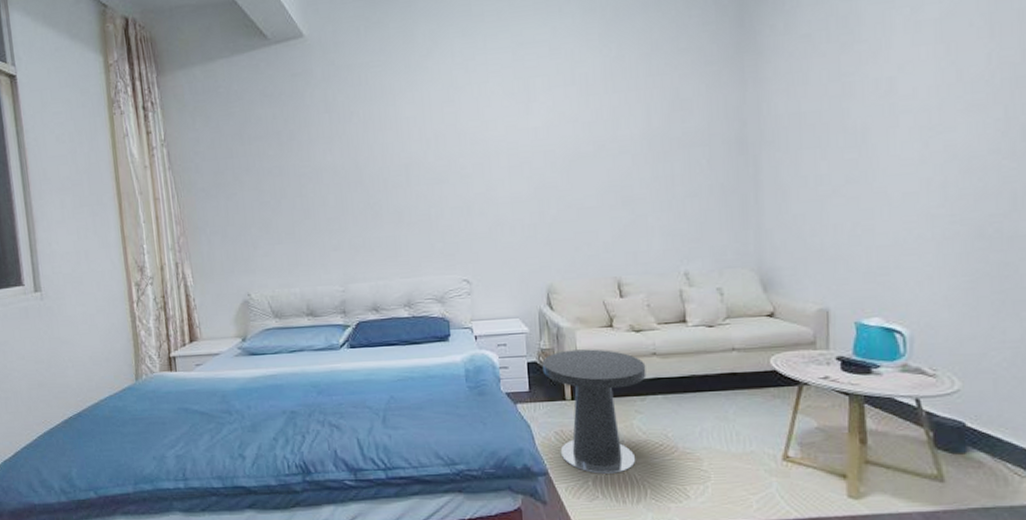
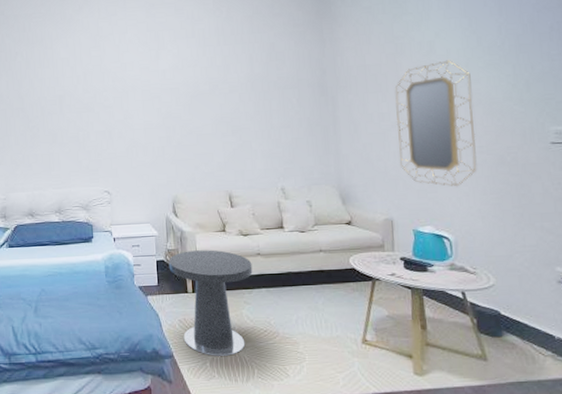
home mirror: none [838,102,947,268] -> present [394,60,477,187]

